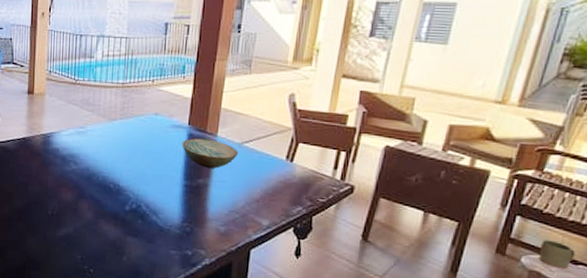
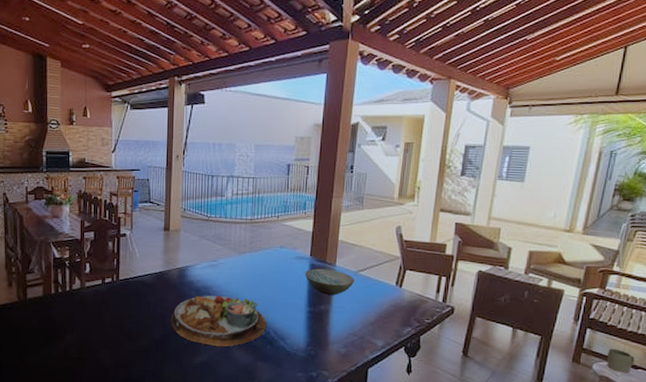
food platter: none [33,164,138,221] -> present [170,295,267,348]

